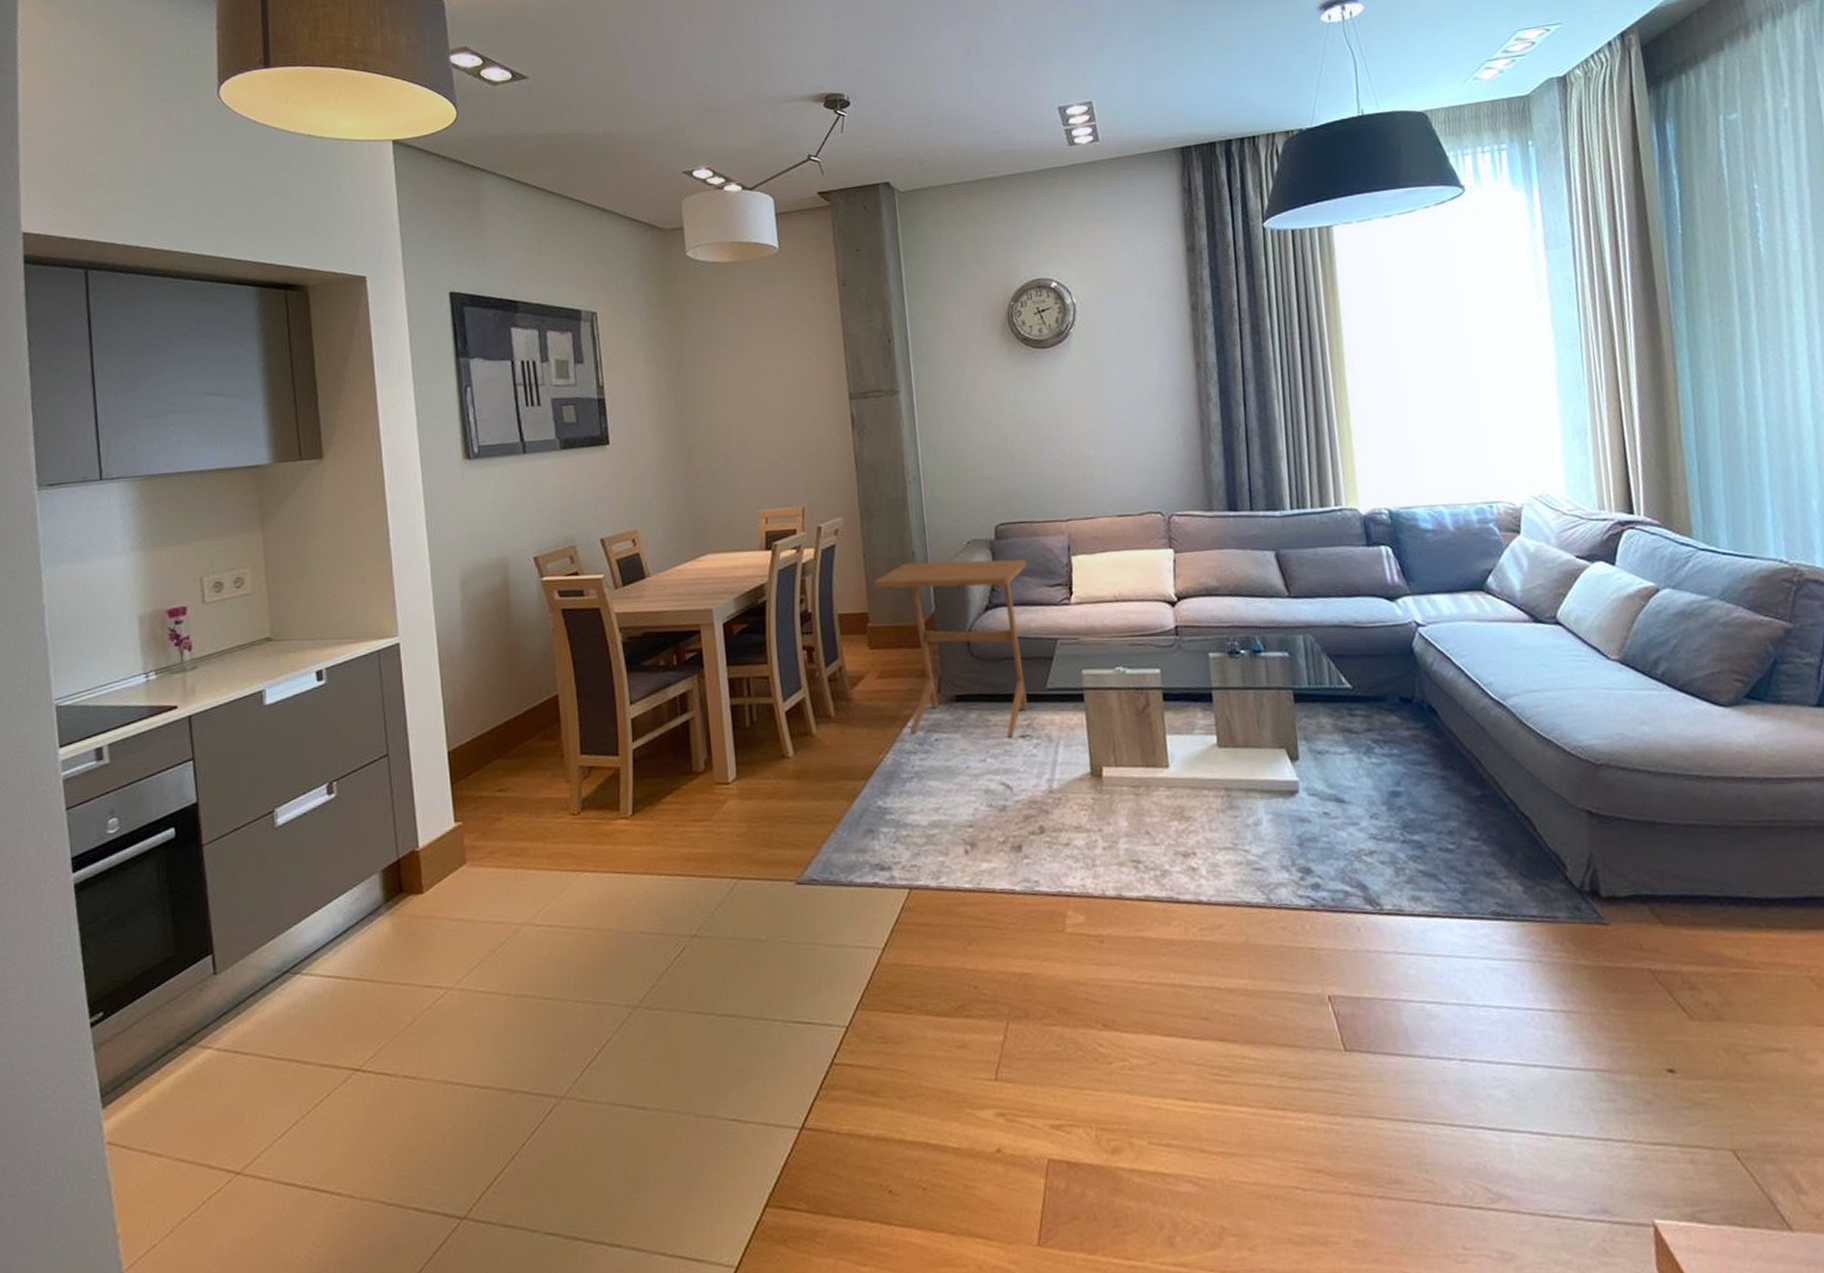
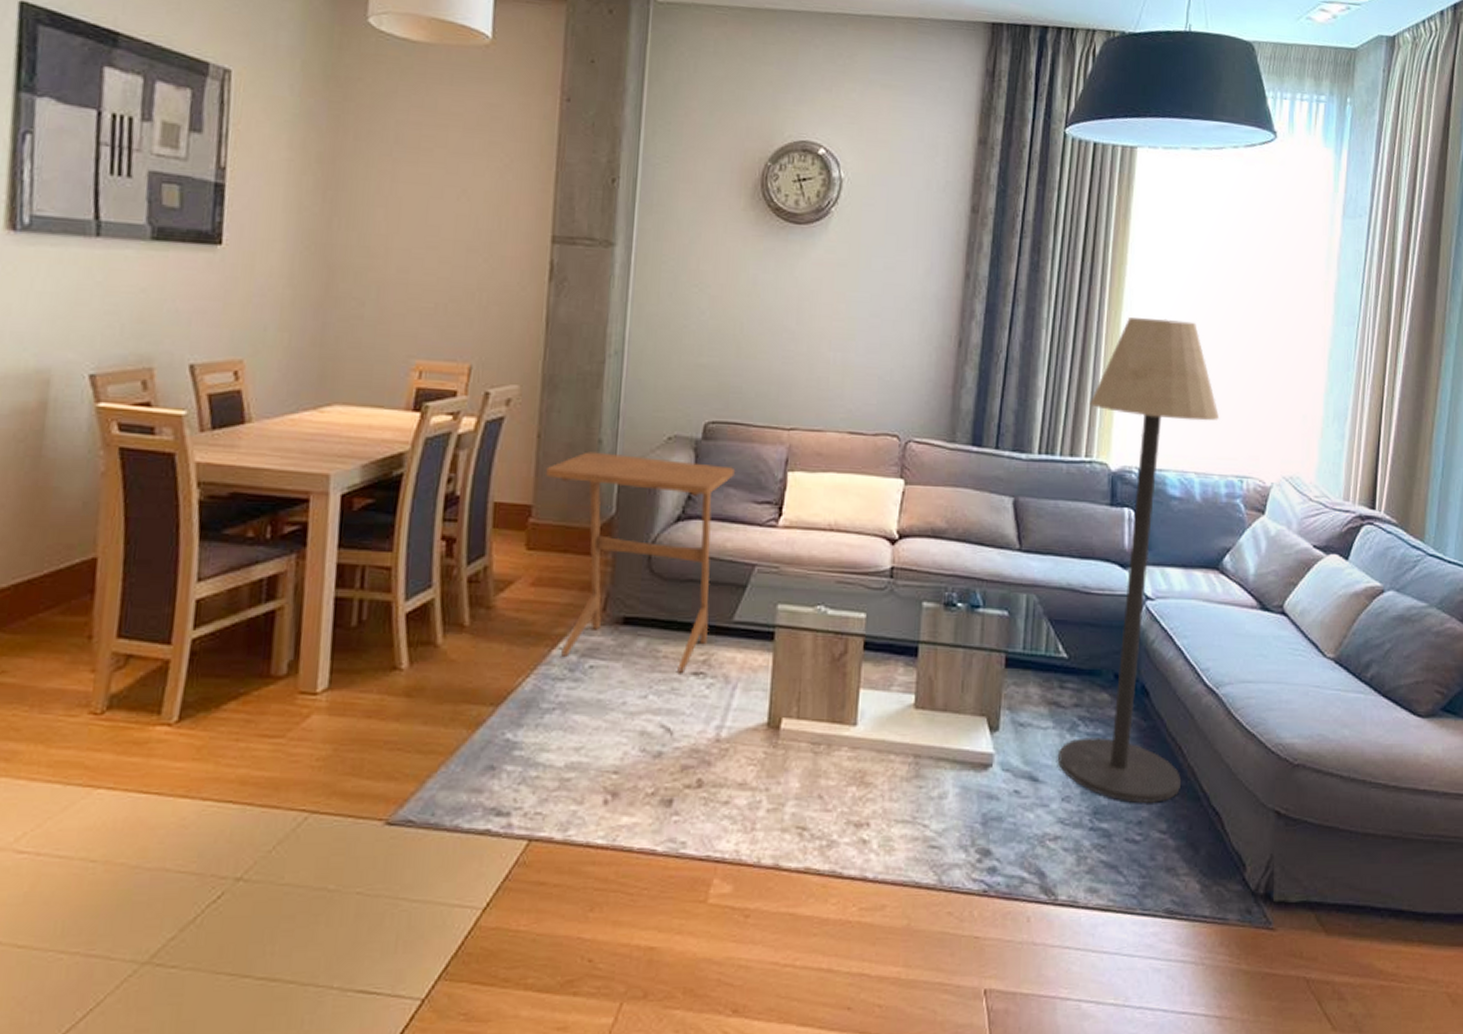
floor lamp: none [1330,370,1485,814] -> present [1058,317,1219,804]

